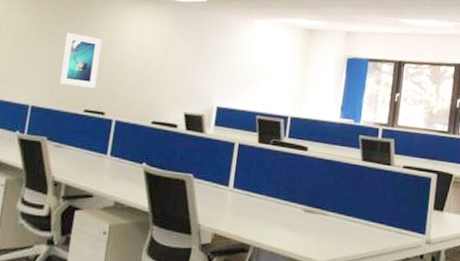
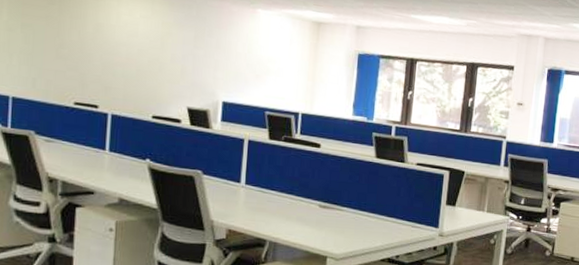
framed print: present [58,32,102,89] -> none [41,16,87,80]

